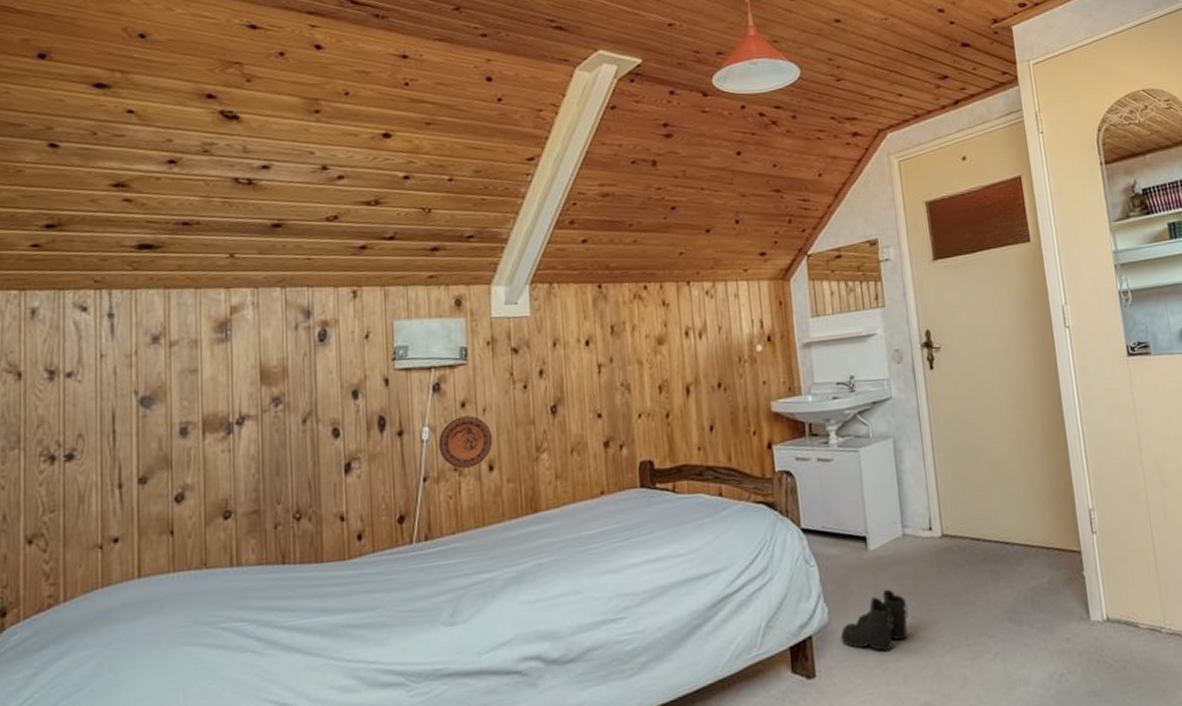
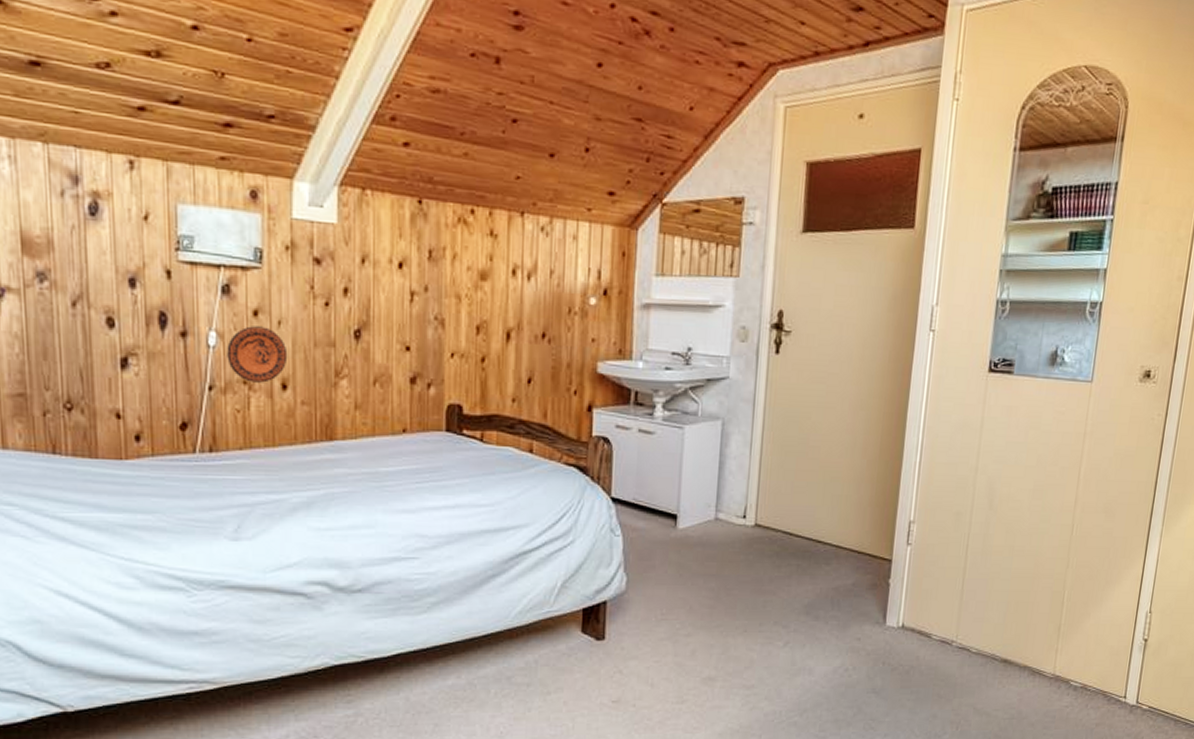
boots: present [840,589,910,651] -> none [635,568,708,625]

